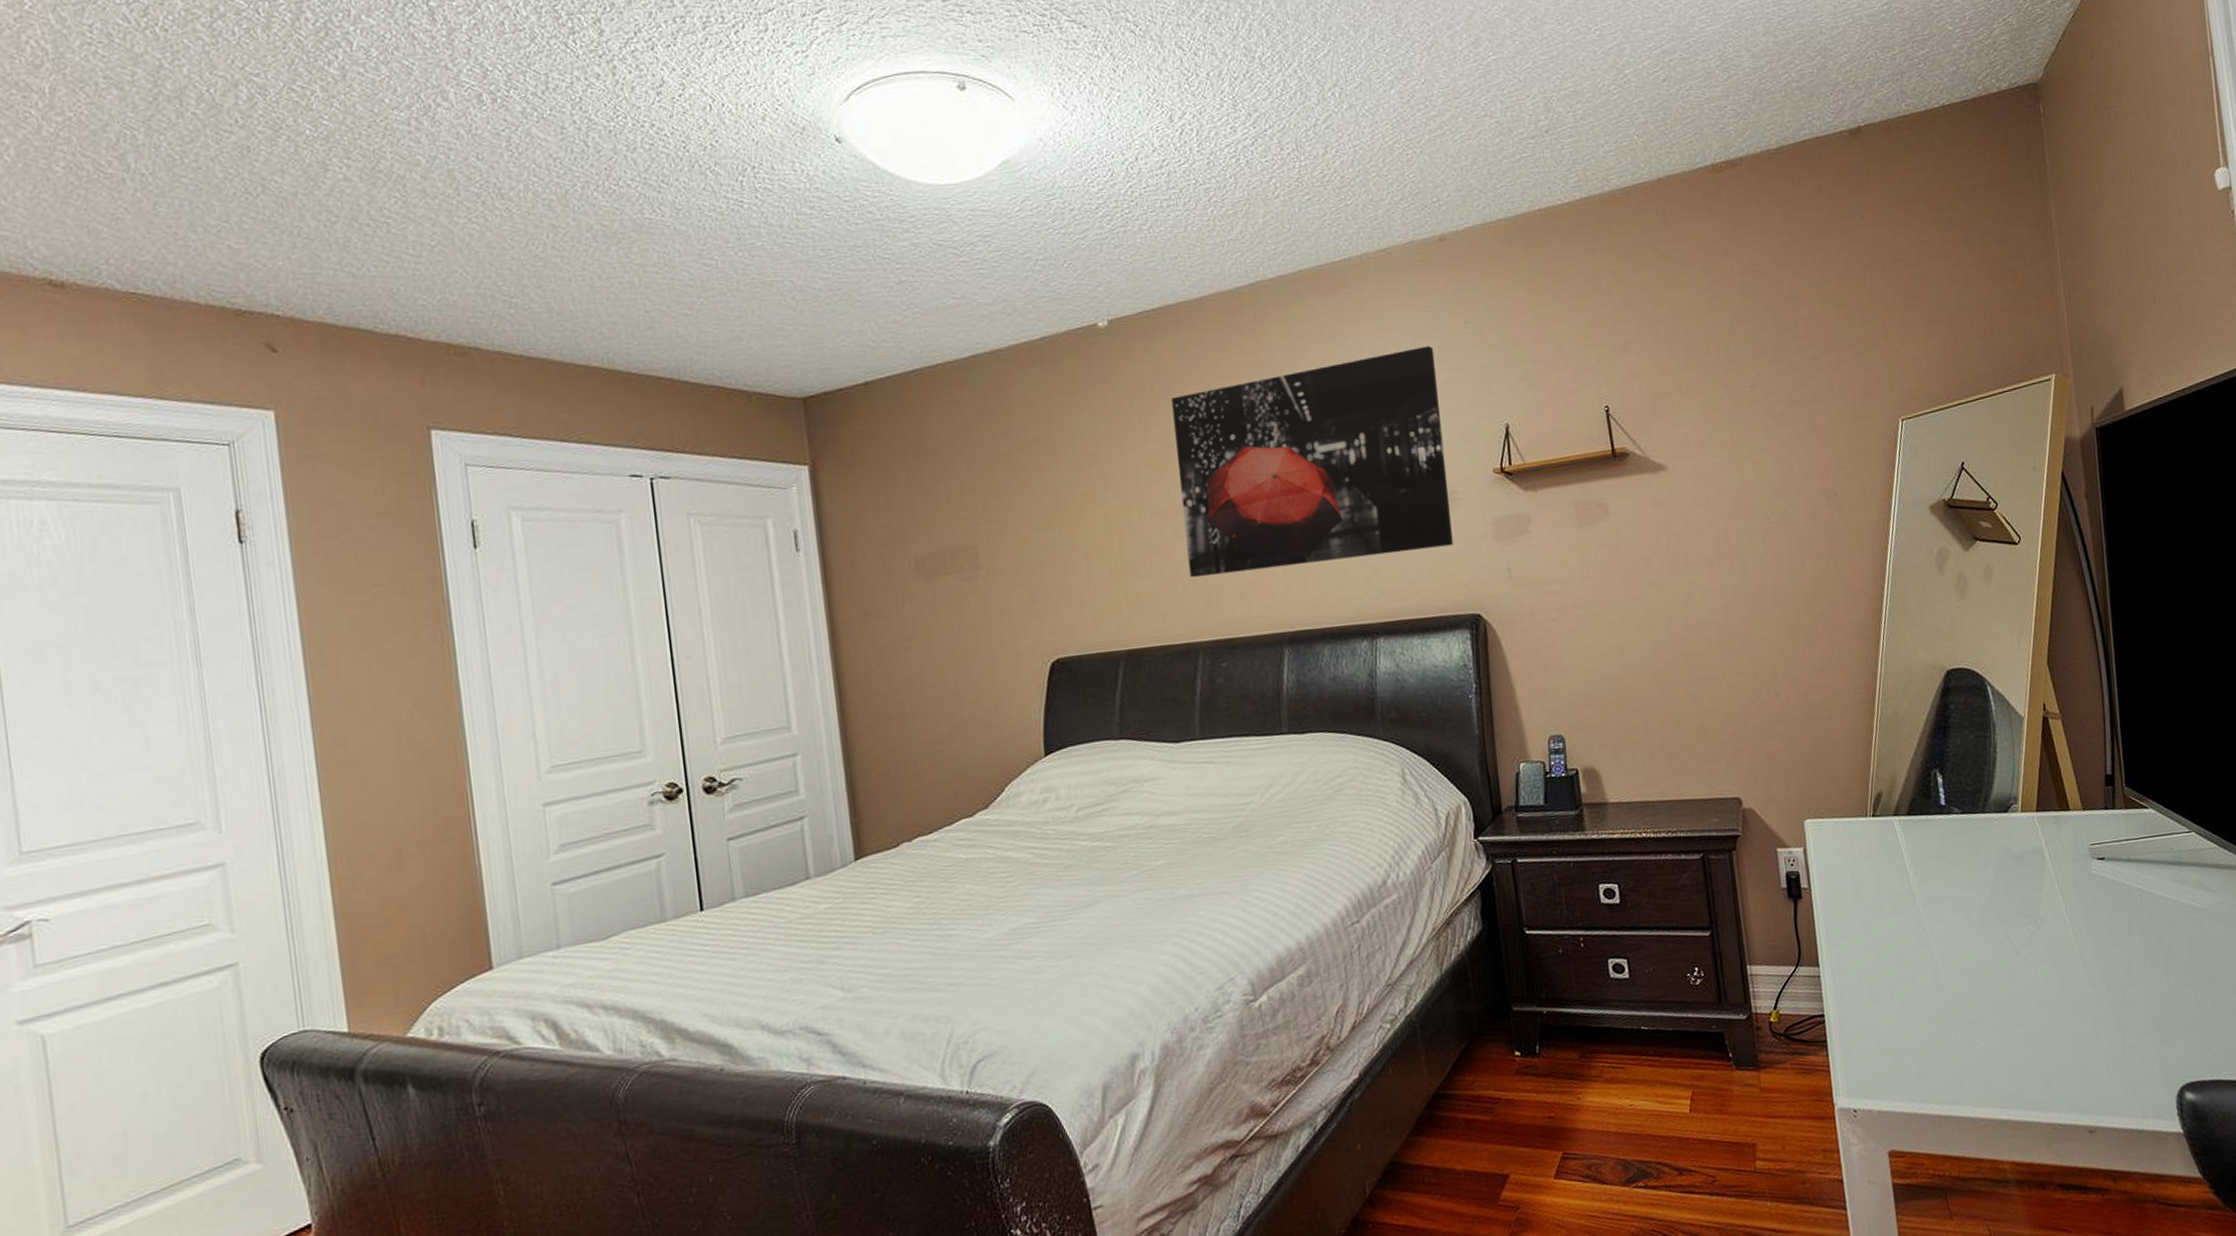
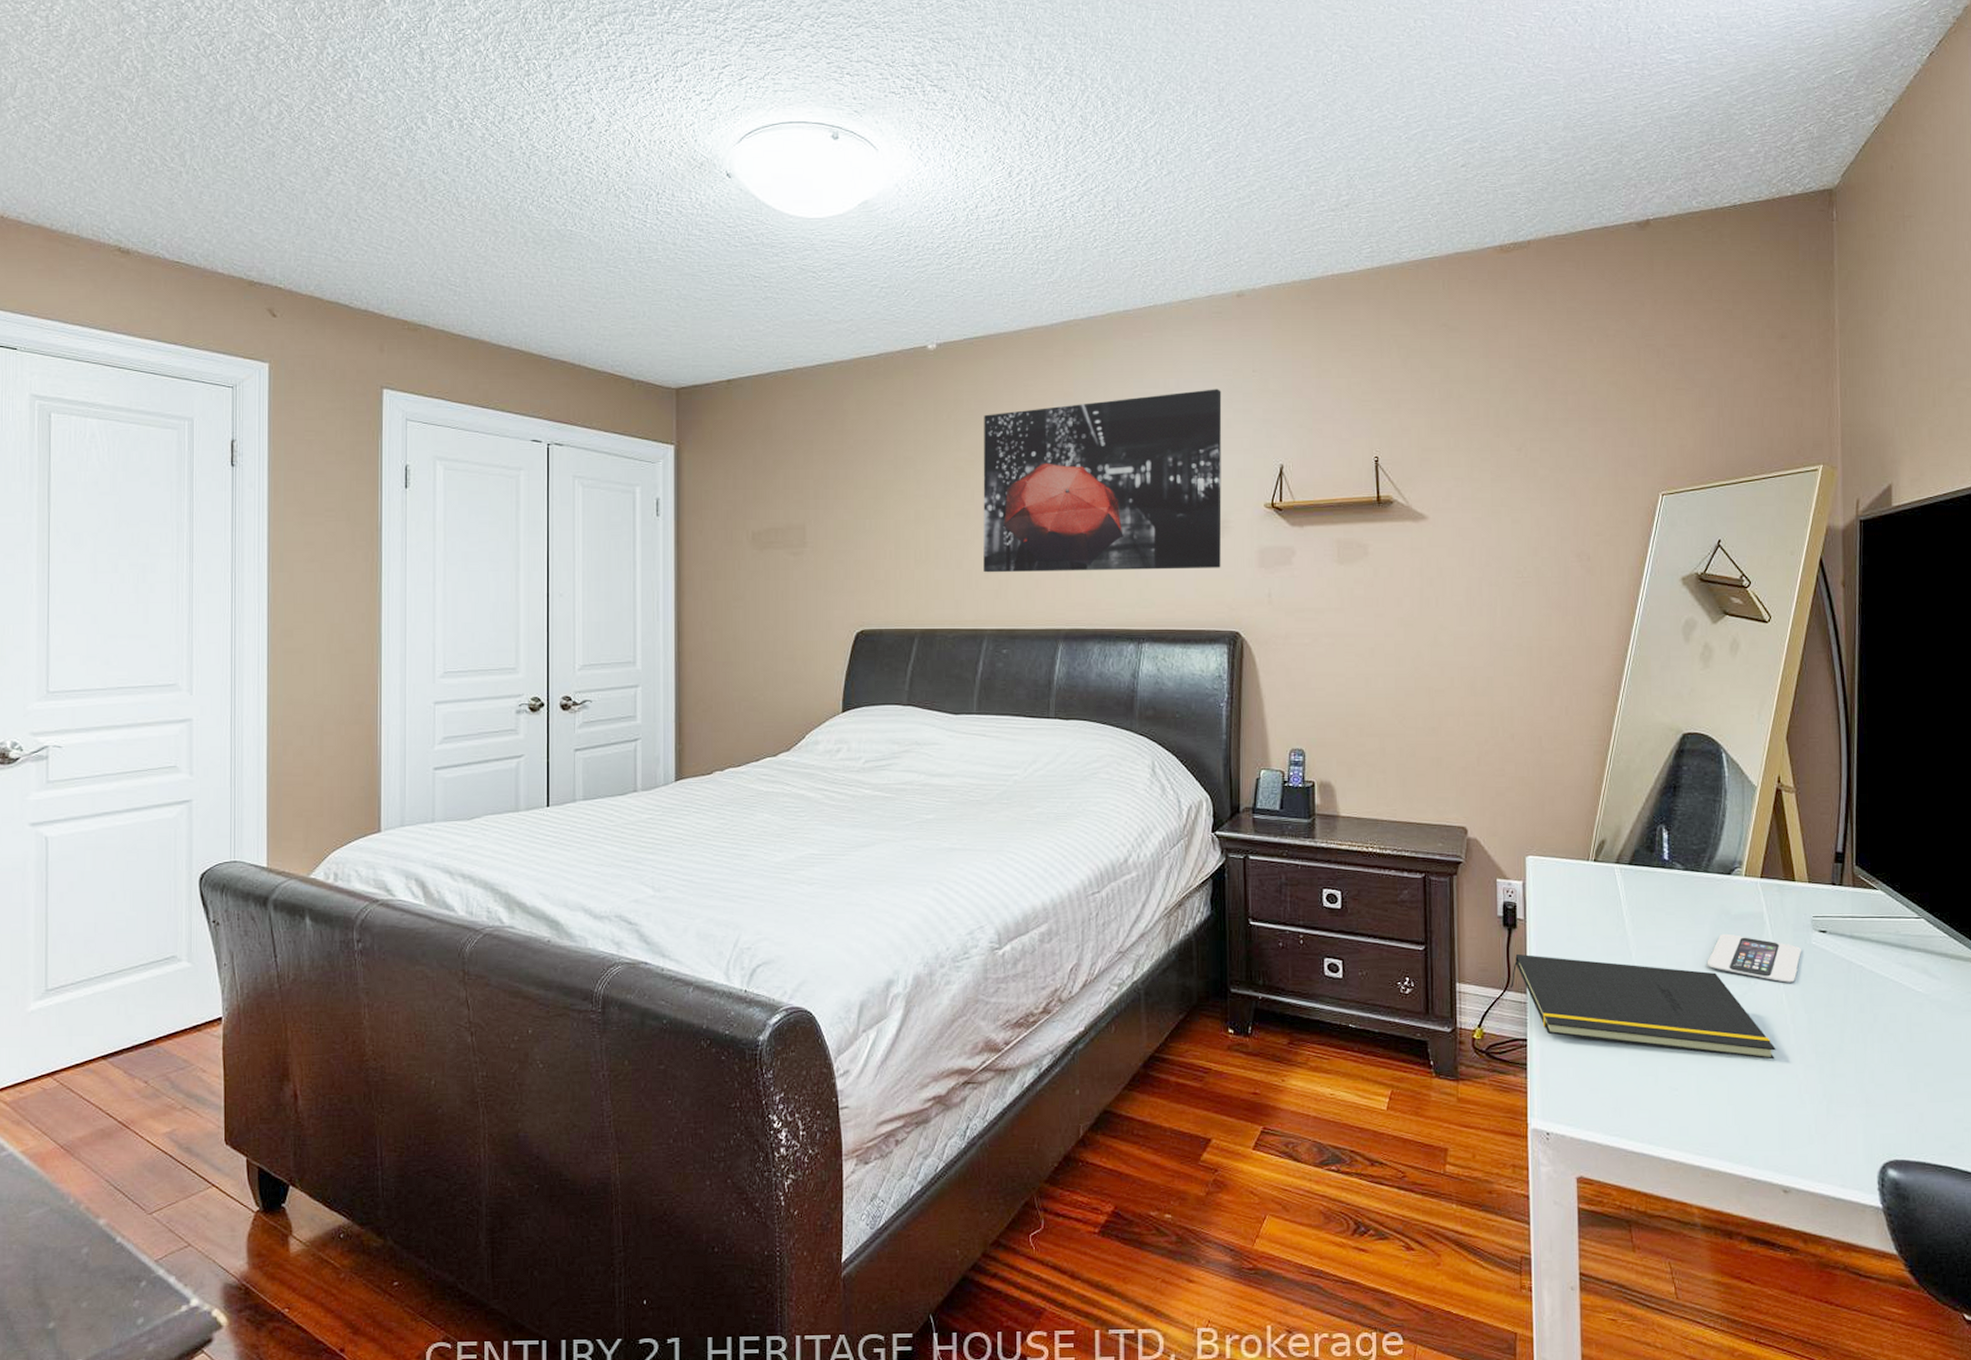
notepad: none [1802,916,2068,1006] -> present [1511,953,1776,1060]
smartphone: none [1993,874,2083,917] -> present [1707,933,1801,983]

